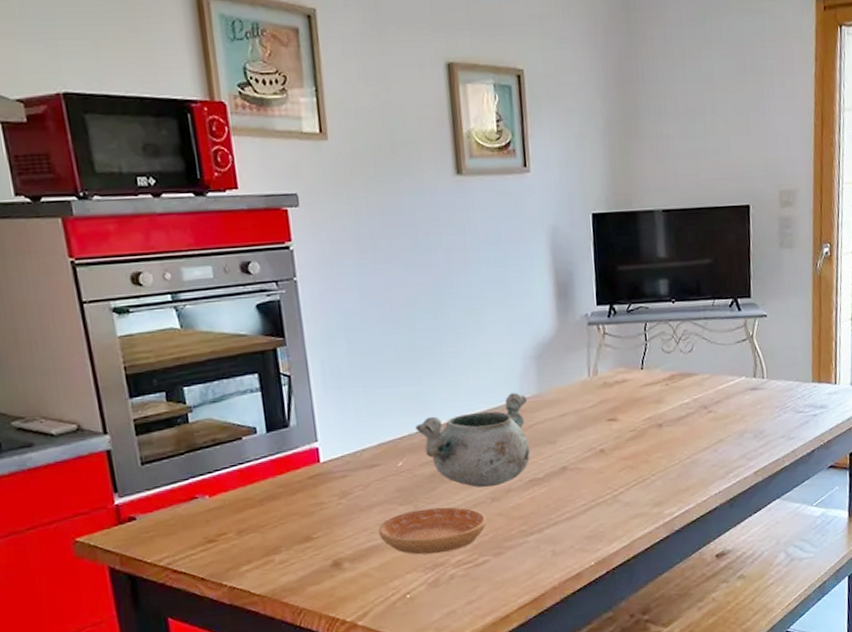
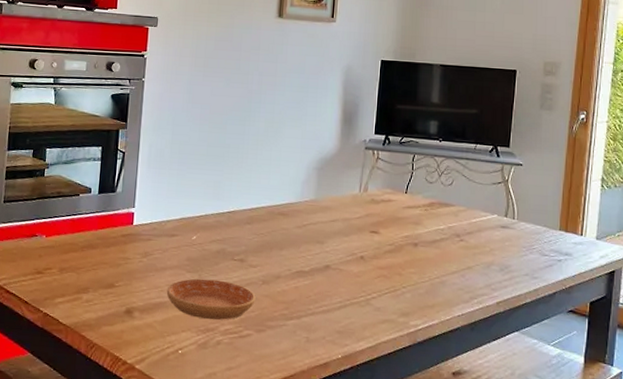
decorative bowl: present [415,392,530,488] -> none [211,195,306,272]

